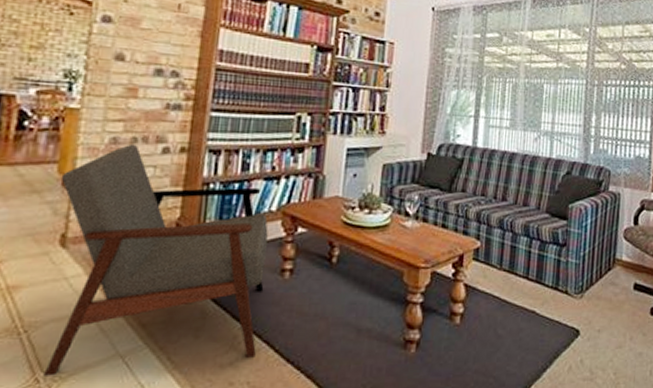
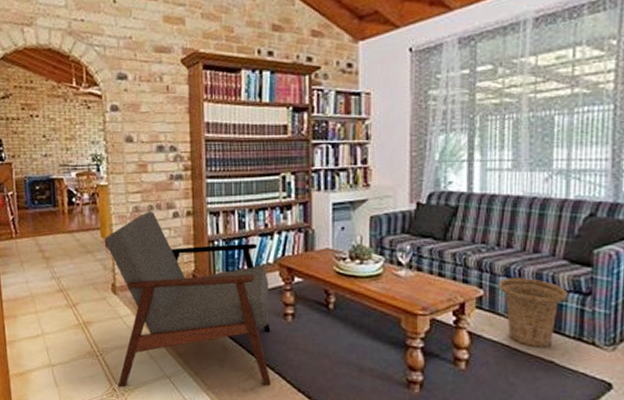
basket: none [493,229,549,298] -> present [498,278,569,348]

